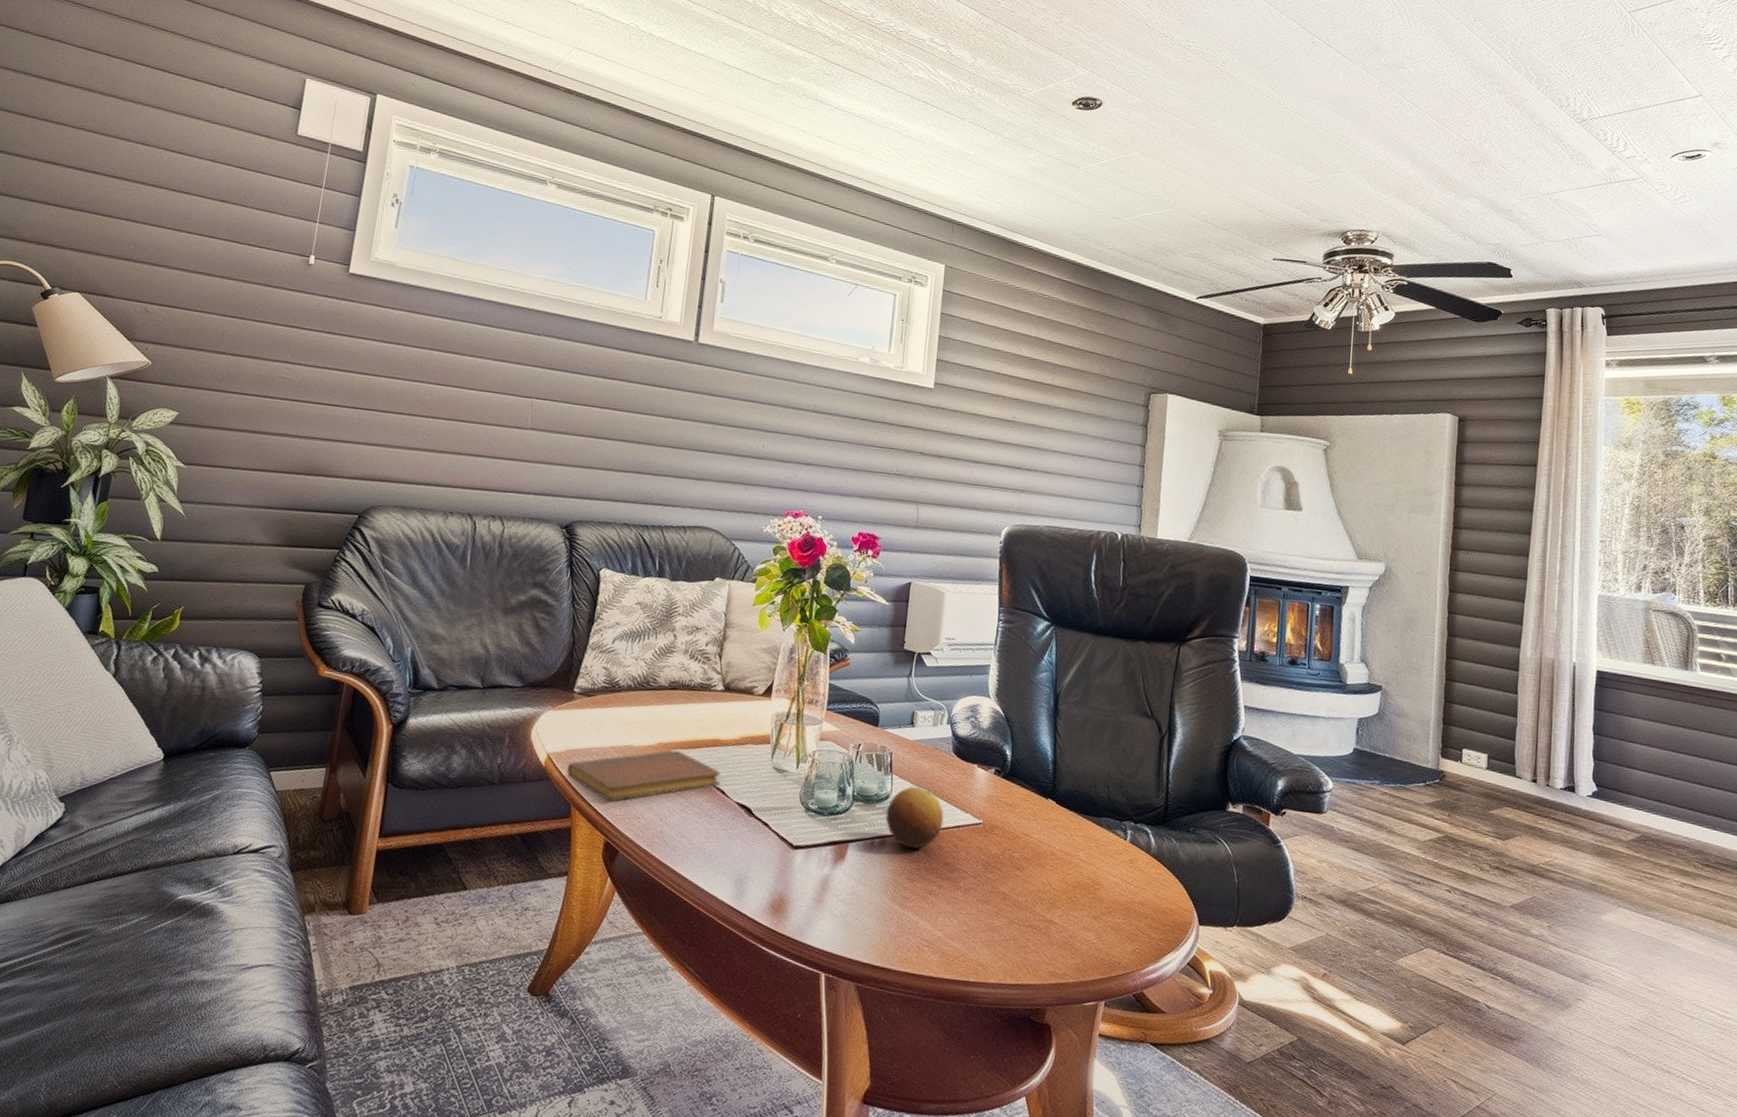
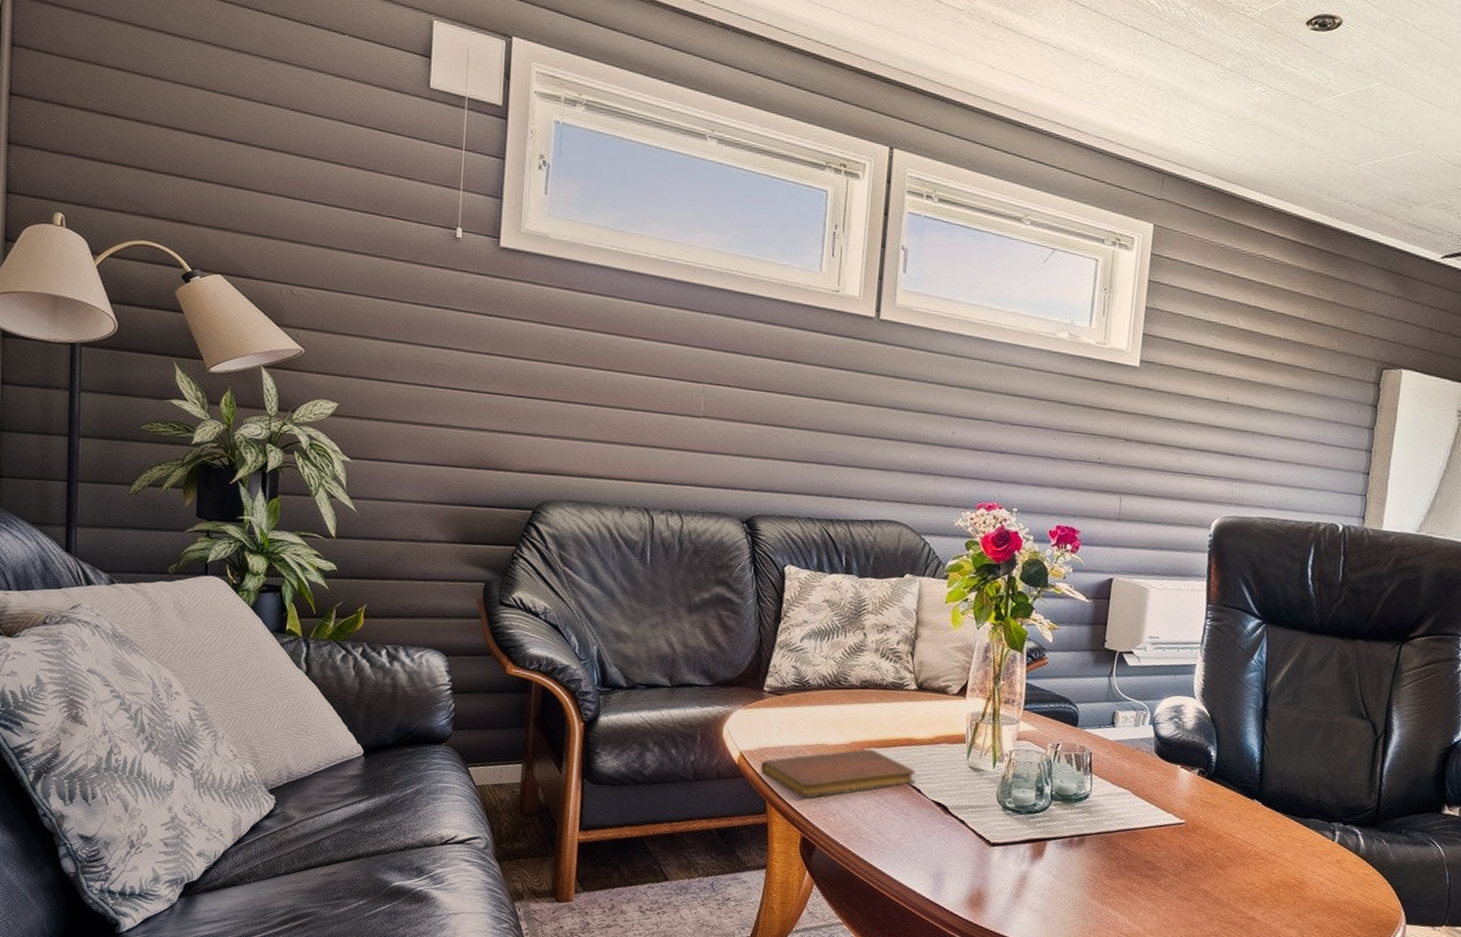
fruit: present [885,785,944,849] -> none [1084,785,1145,847]

